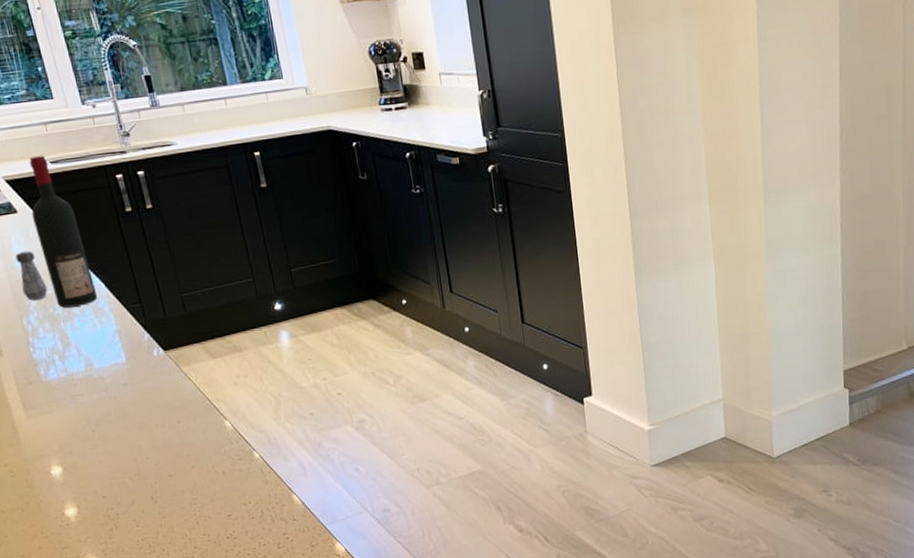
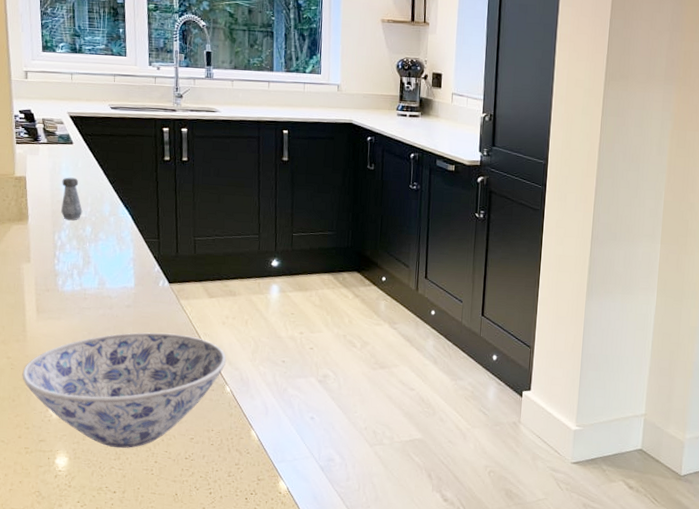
bowl: none [25,404,249,541] -> present [22,332,227,449]
wine bottle: present [29,155,98,308] -> none [84,100,124,232]

